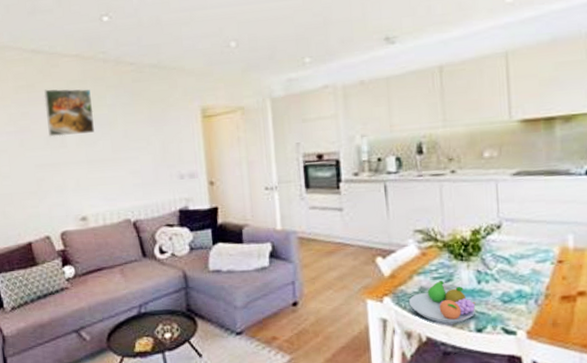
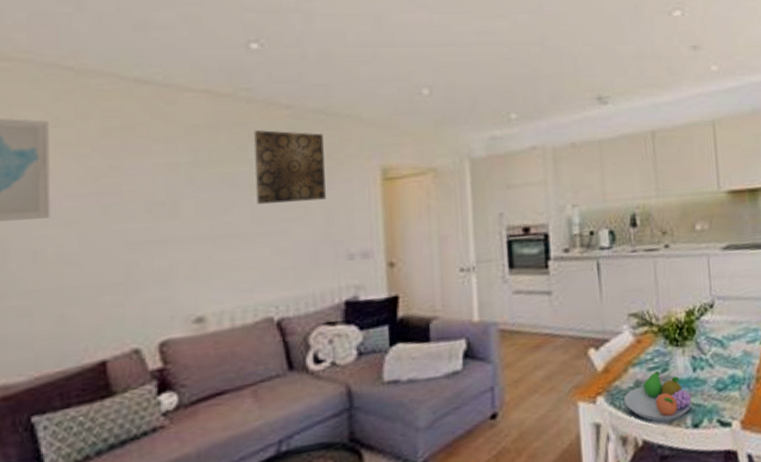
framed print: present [44,89,94,137] -> none [148,134,227,203]
wall art: none [110,82,162,137] -> present [254,130,326,204]

